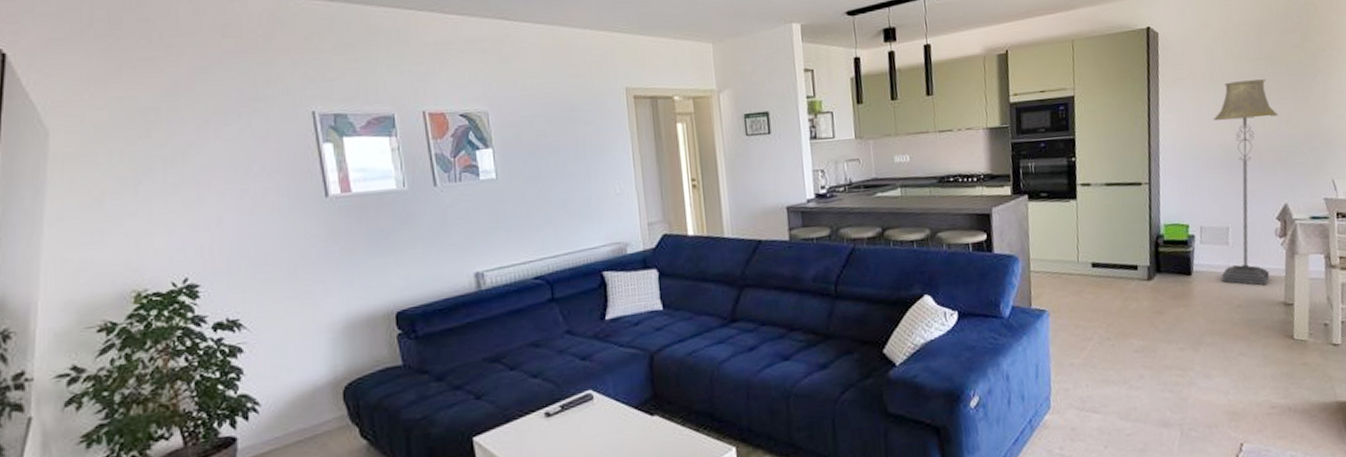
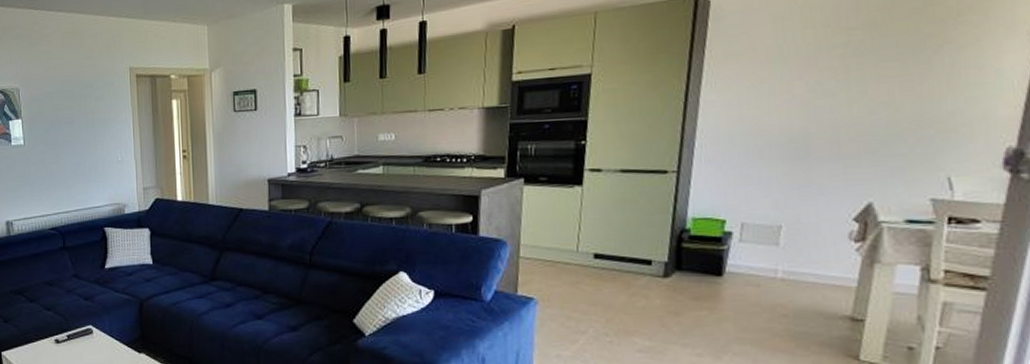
floor lamp: present [1213,79,1278,285] -> none [764,53,874,295]

